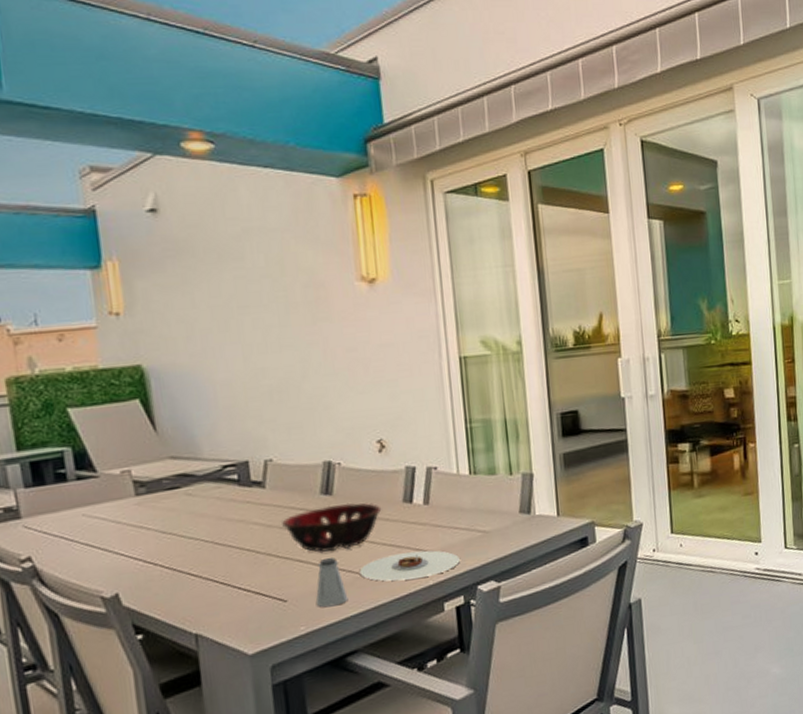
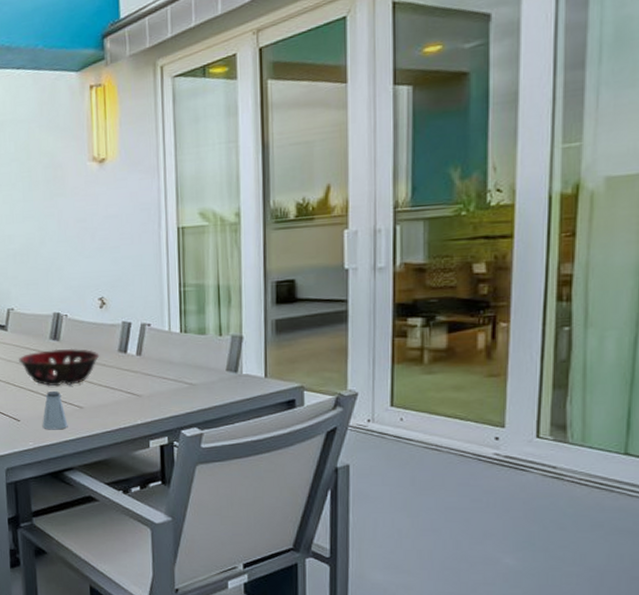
plate: present [359,550,460,582] -> none [78,394,166,417]

